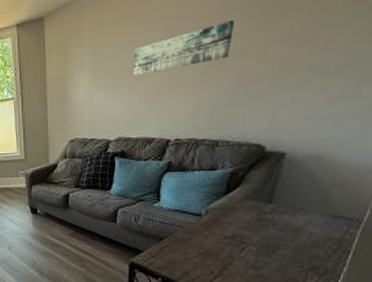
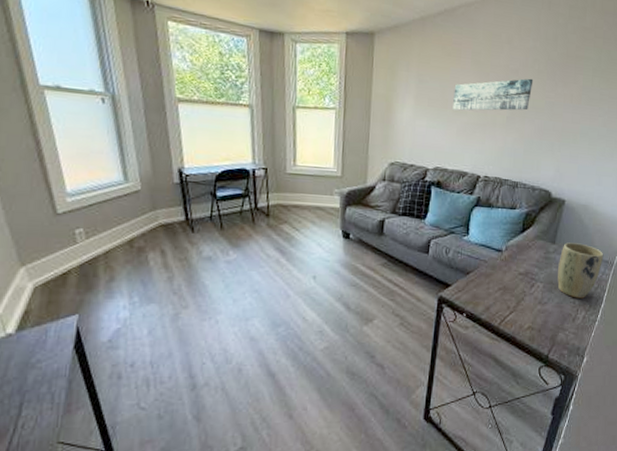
plant pot: none [277,200,347,262] -> present [557,242,604,299]

